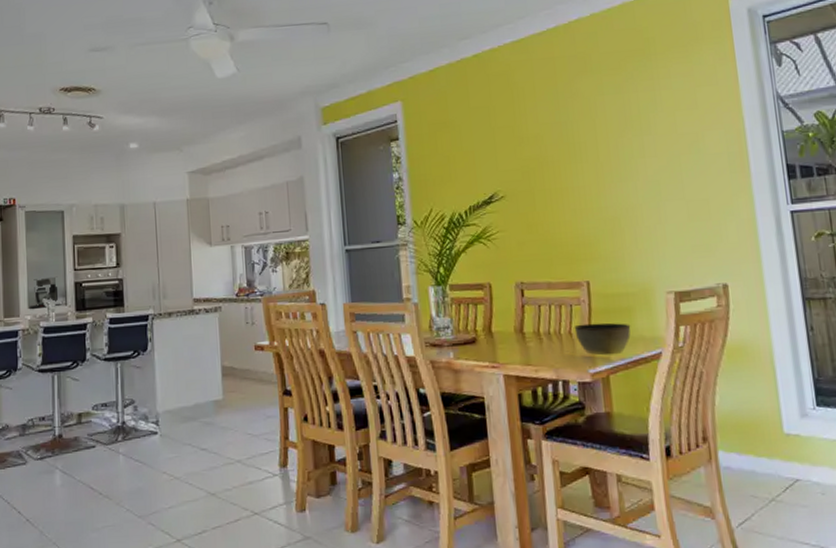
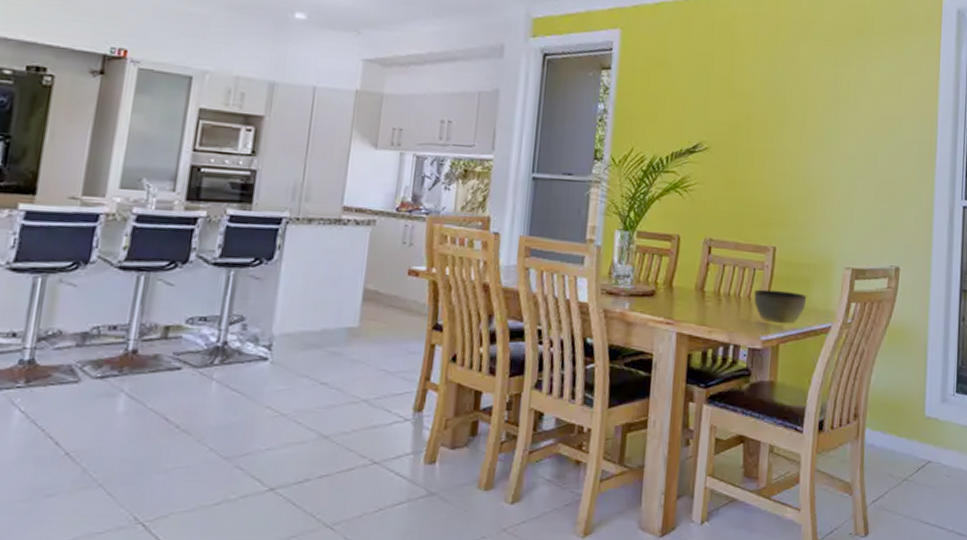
coffee maker: present [30,276,63,310] -> none [121,153,170,192]

